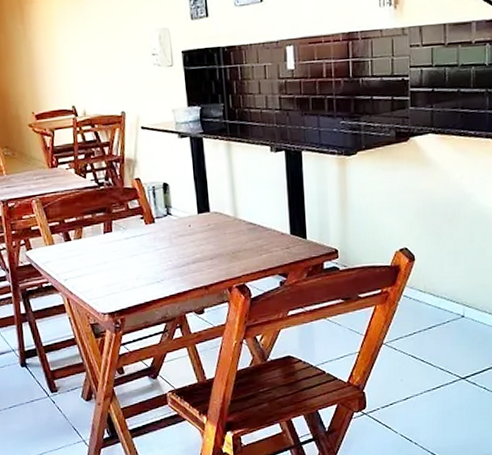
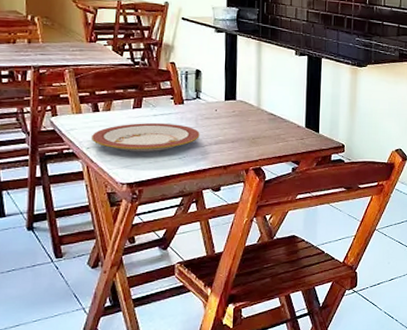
plate: none [67,245,176,280] -> present [92,123,200,152]

